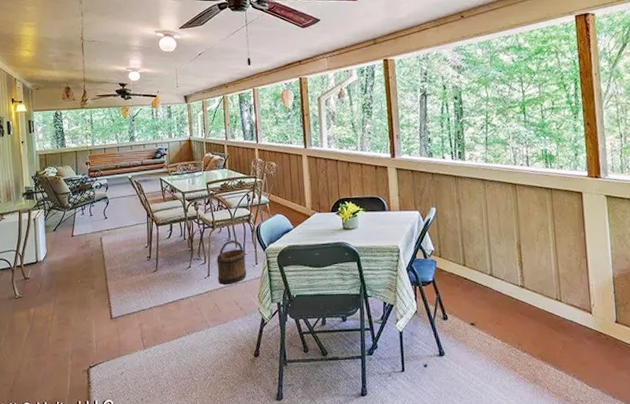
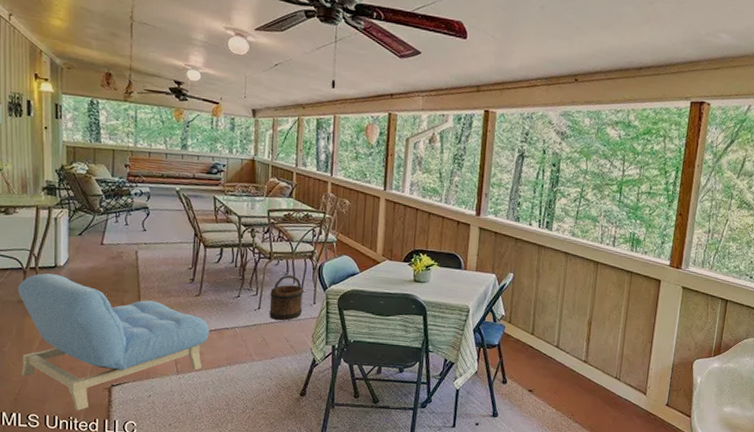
armchair: none [8,269,168,395] -> present [17,273,210,411]

